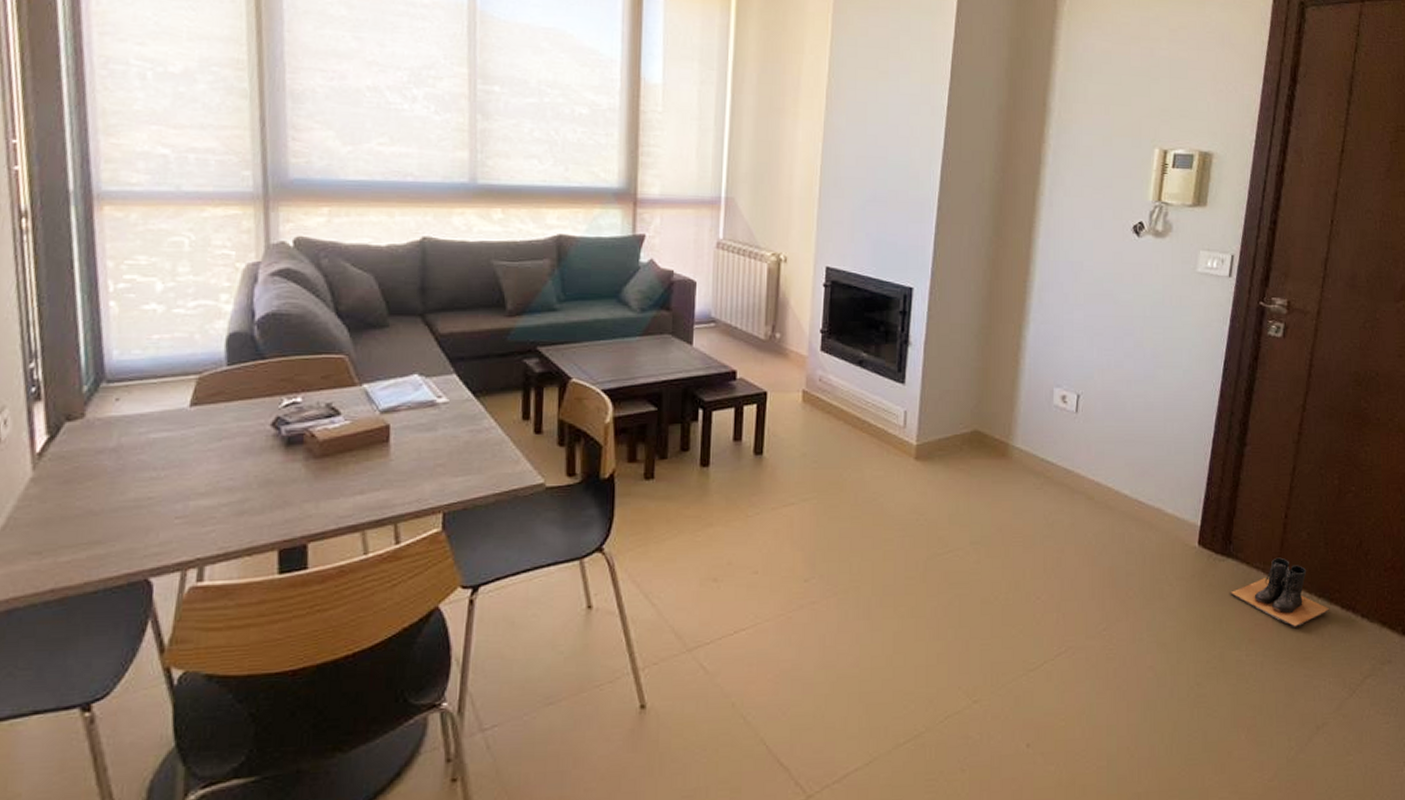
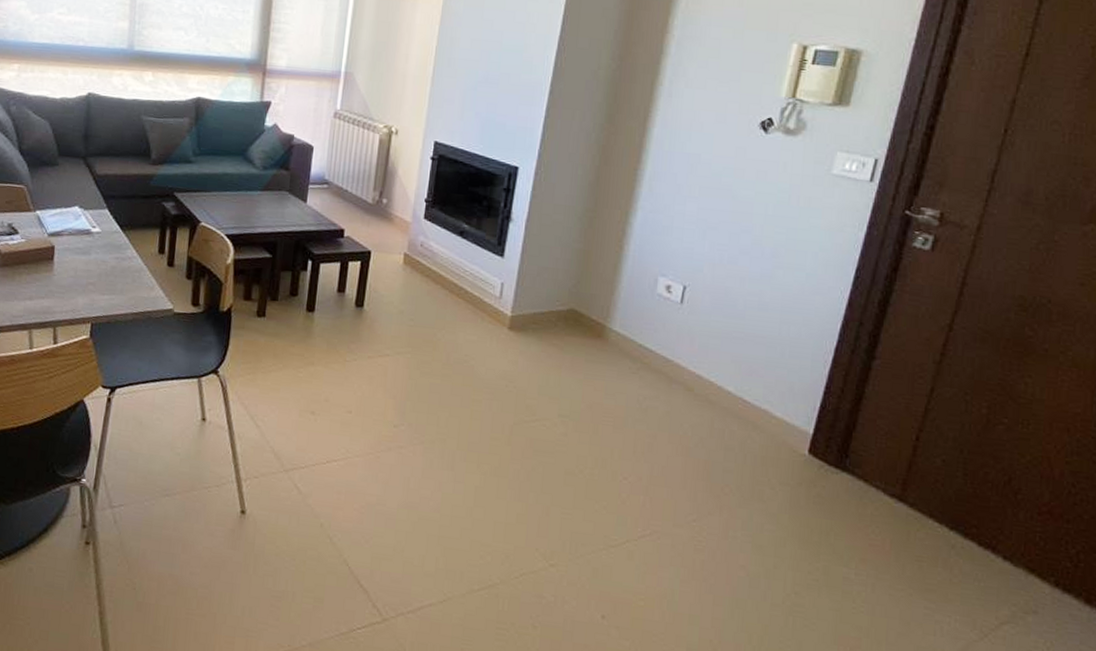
boots: present [1230,557,1330,629] -> none [841,480,964,557]

